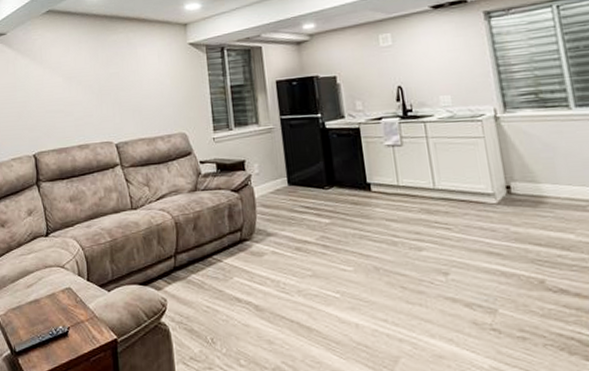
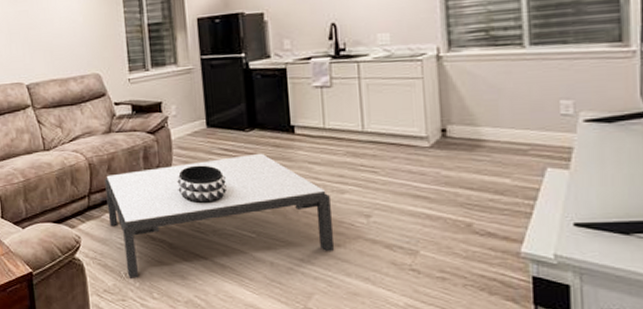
coffee table: none [191,210,417,344] -> present [105,153,335,278]
decorative bowl: none [261,223,309,263] -> present [177,165,227,204]

